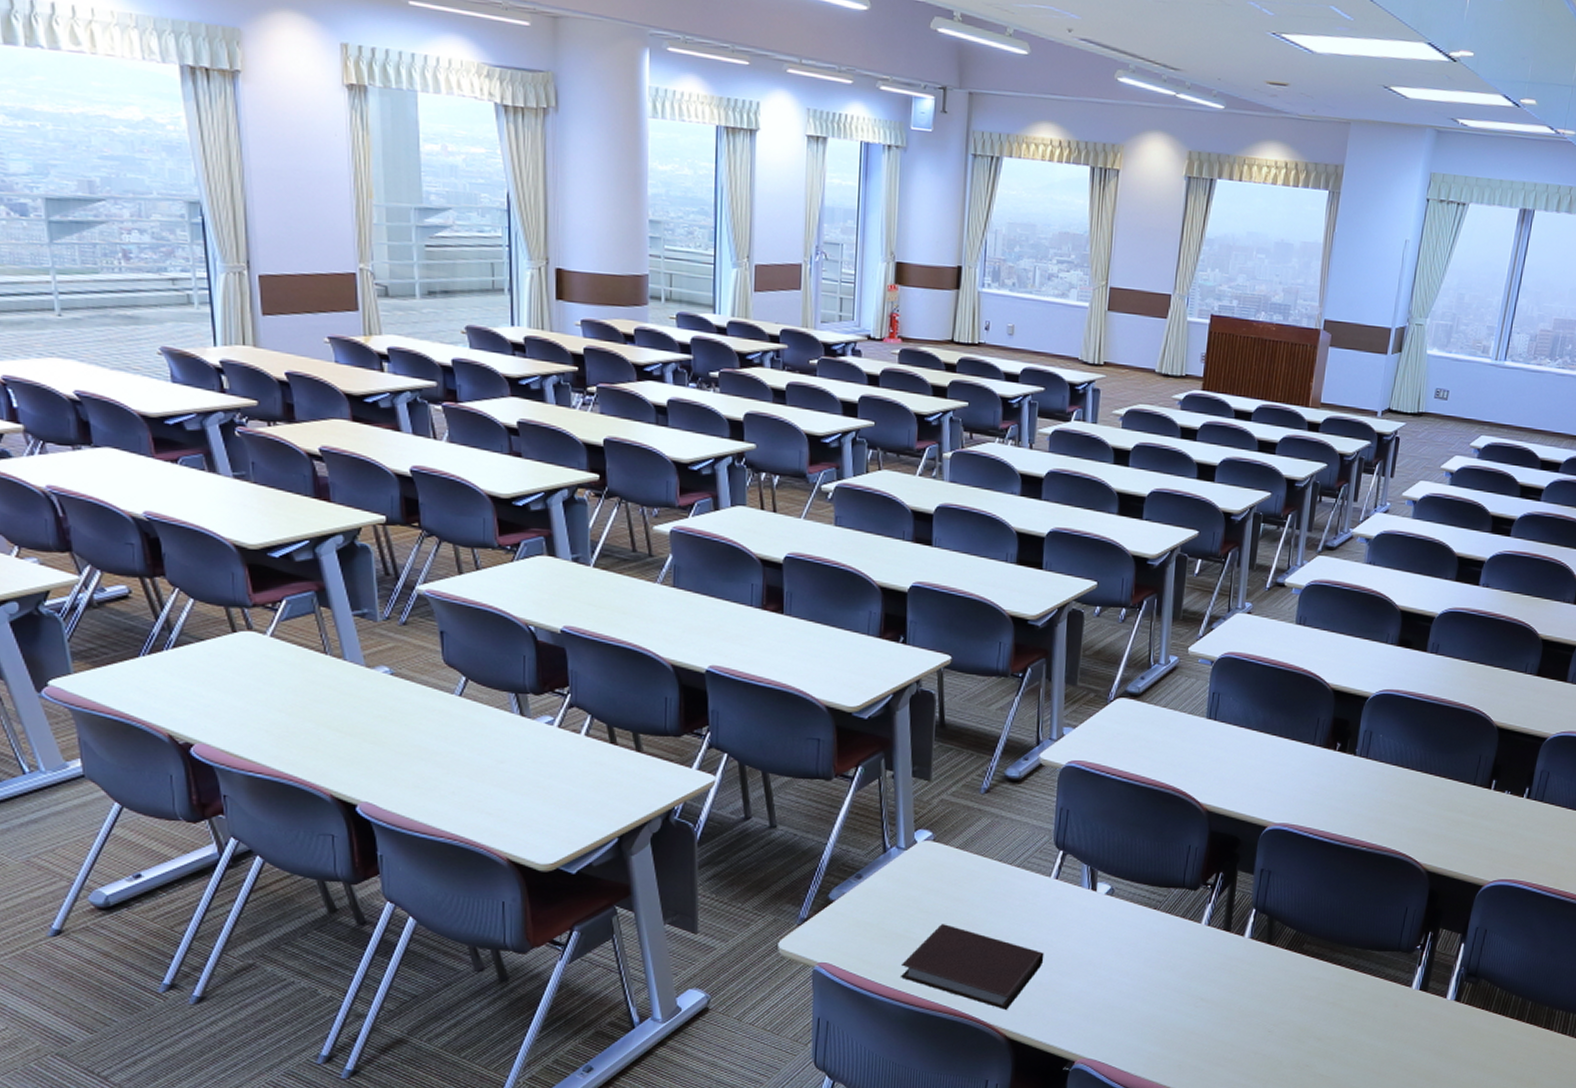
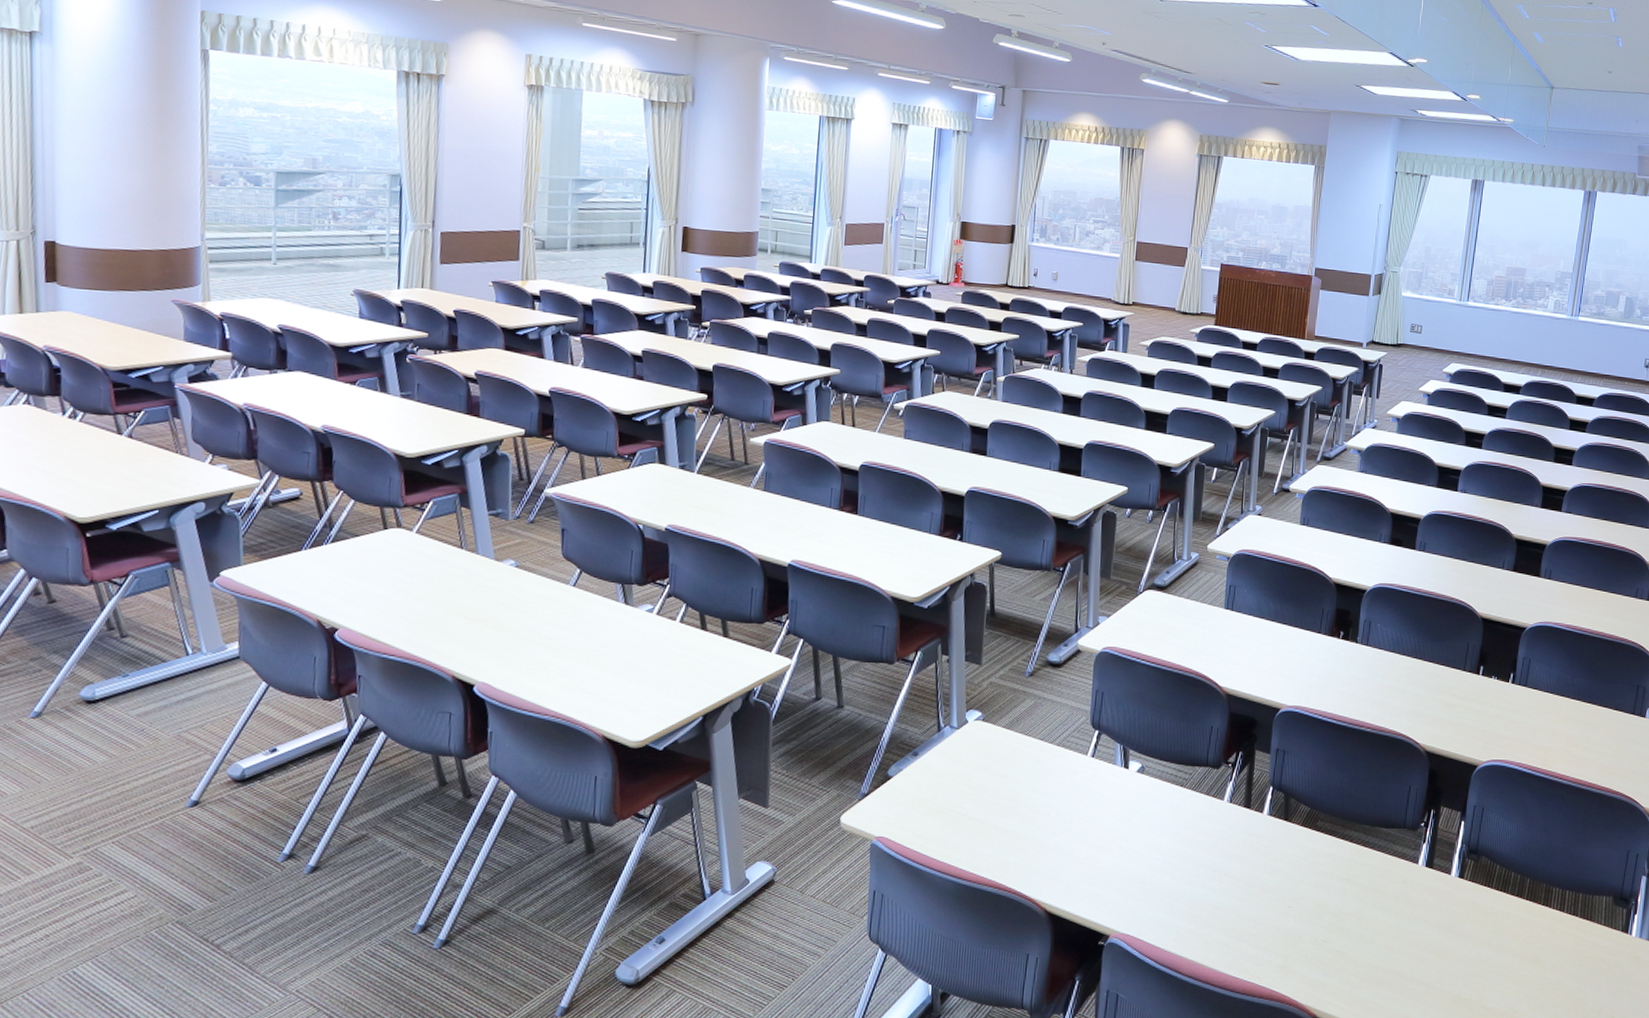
notebook: present [901,924,1044,1010] -> none [951,800,1082,884]

